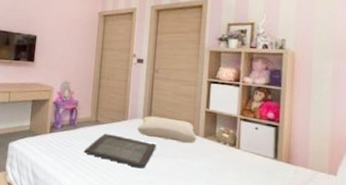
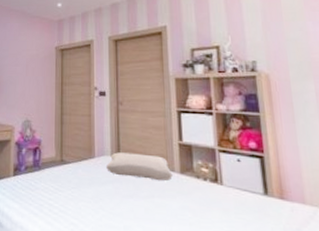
serving tray: present [83,134,157,169] -> none [50,174,129,212]

